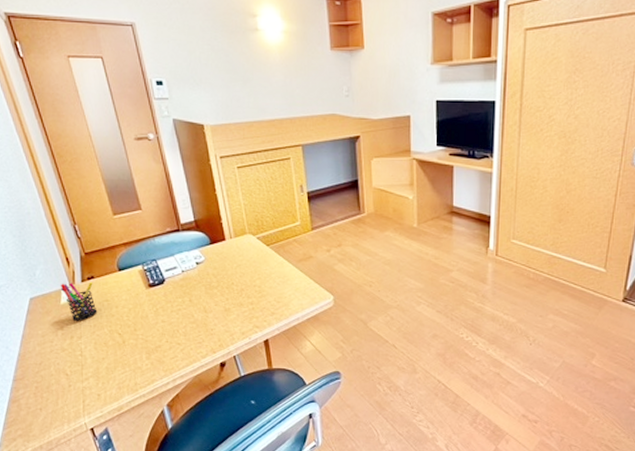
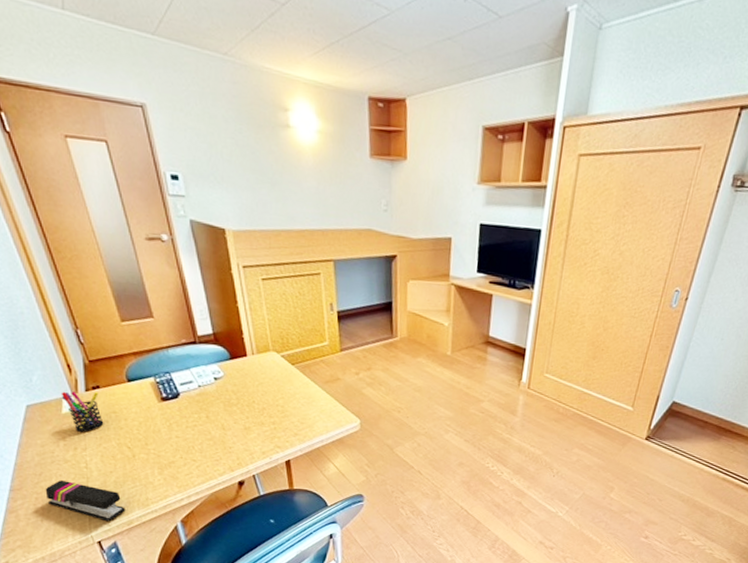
stapler: none [44,369,116,408] -> present [45,480,126,522]

